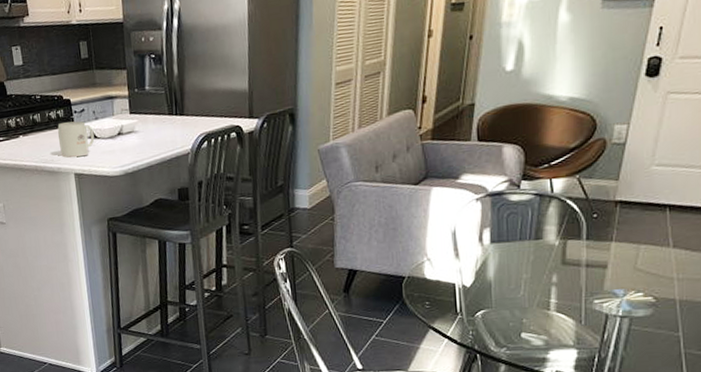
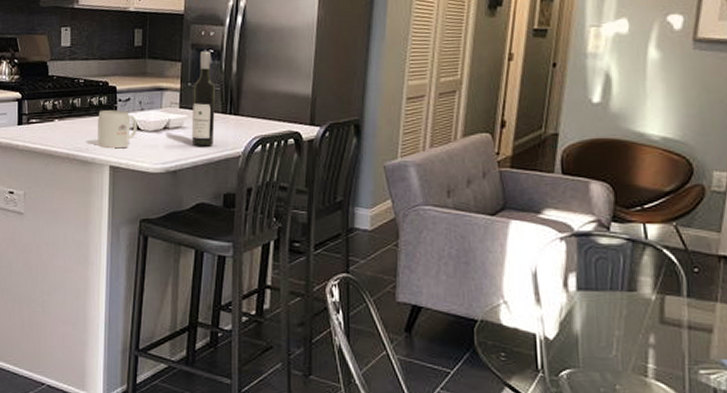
bottle: none [139,56,164,149] -> present [191,51,216,147]

